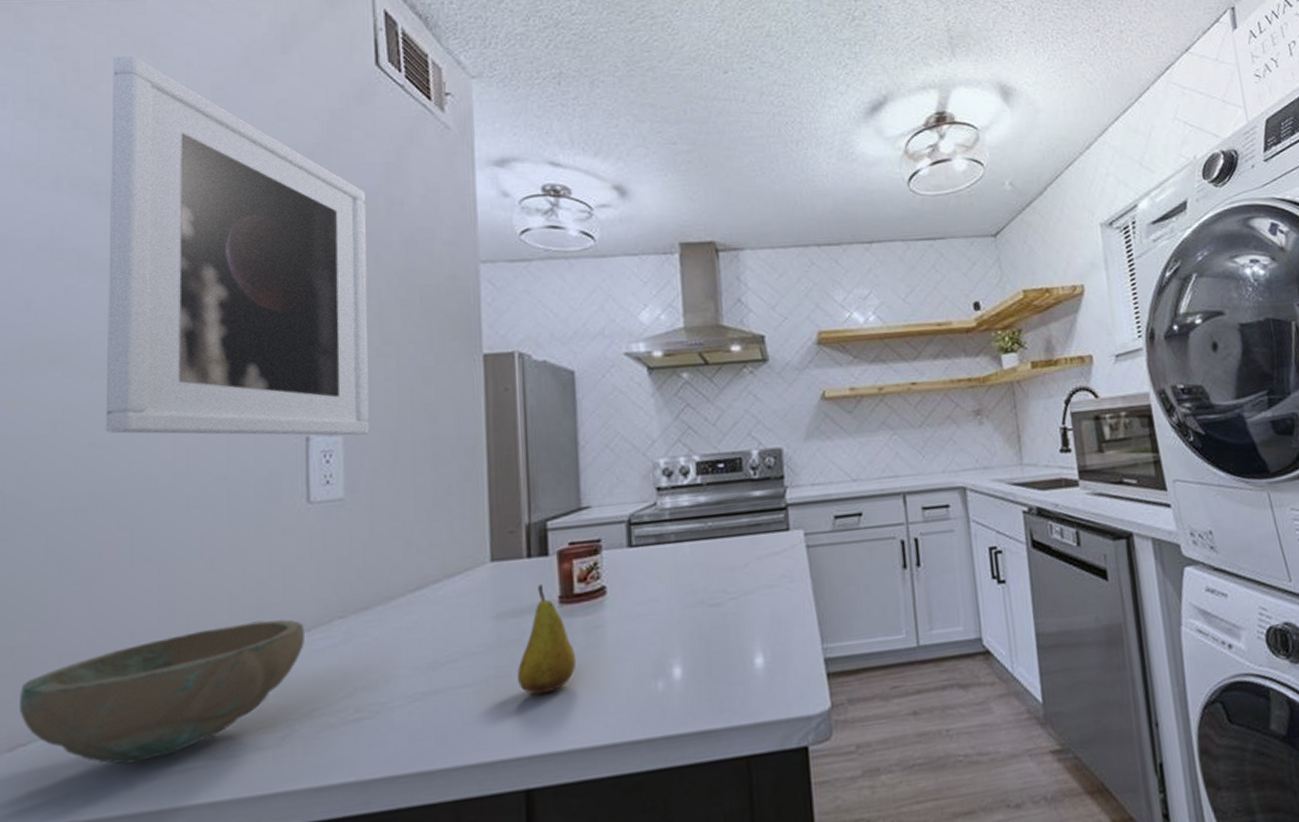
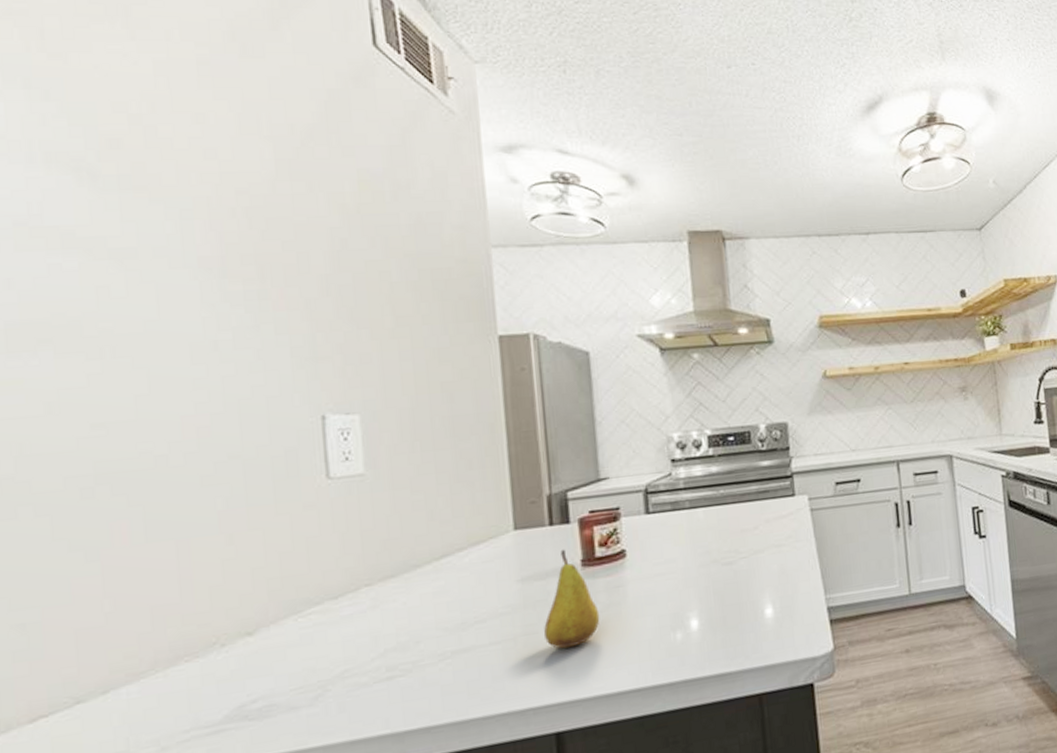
bowl: present [20,619,304,765] -> none [37,588,332,730]
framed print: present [105,55,369,436] -> none [83,24,387,414]

